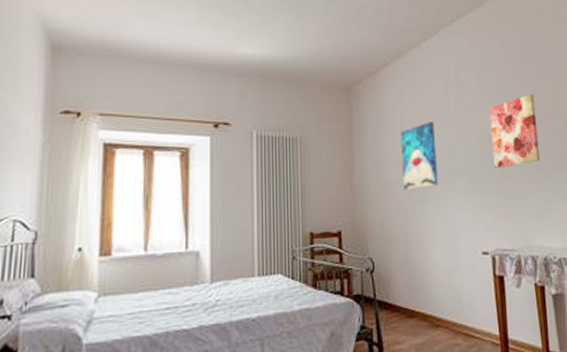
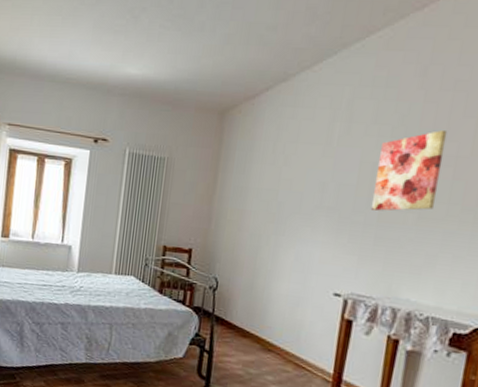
wall art: present [400,122,438,190] -> none [261,153,309,221]

